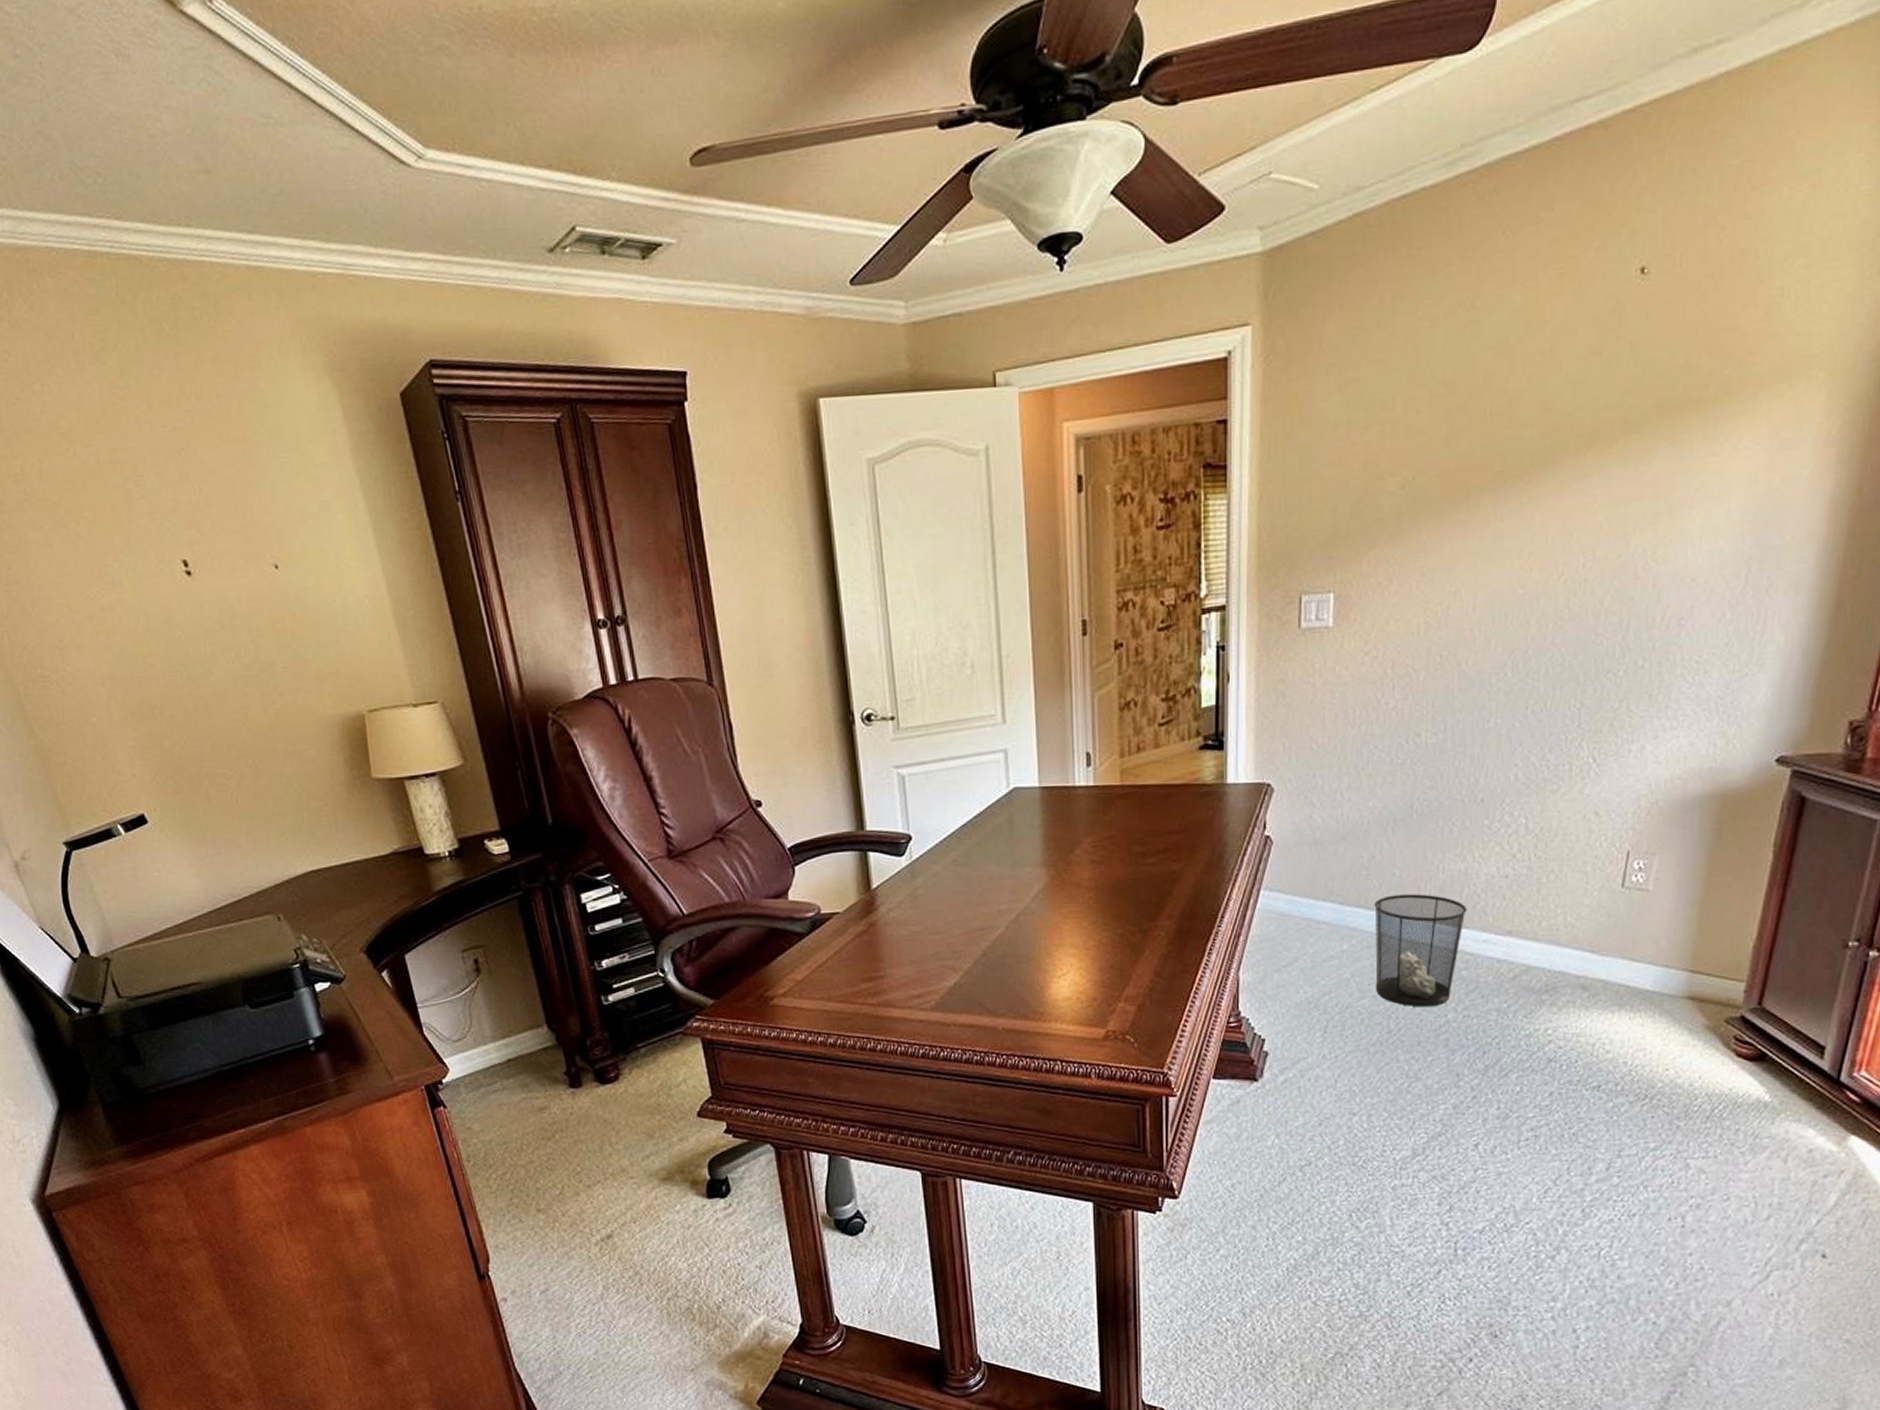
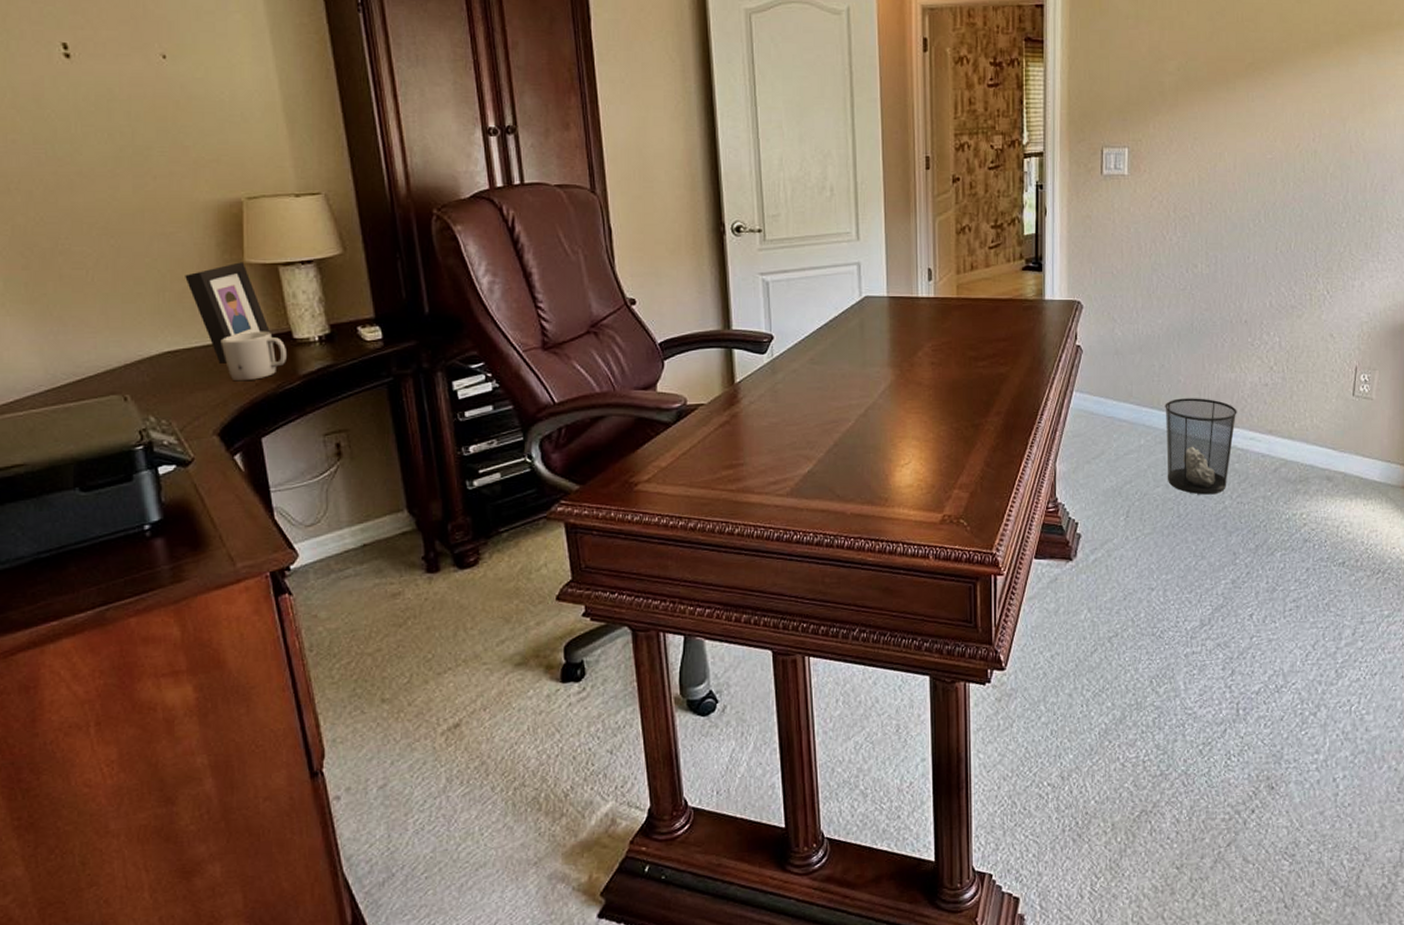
picture frame: none [319,778,408,881] -> present [185,262,274,364]
mug: none [358,847,420,899] -> present [220,331,286,382]

